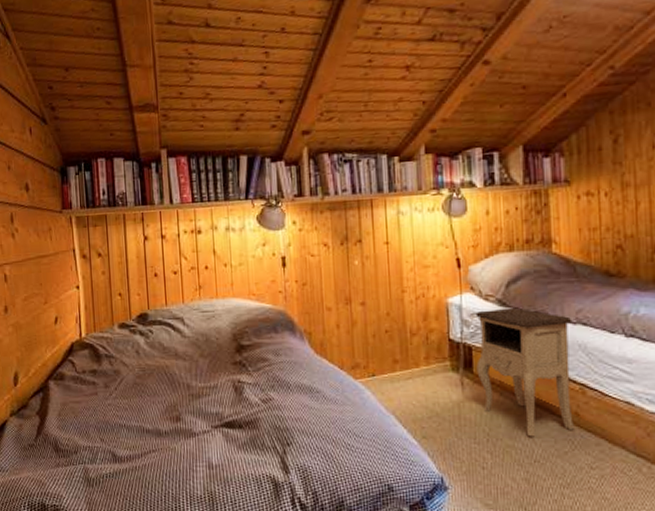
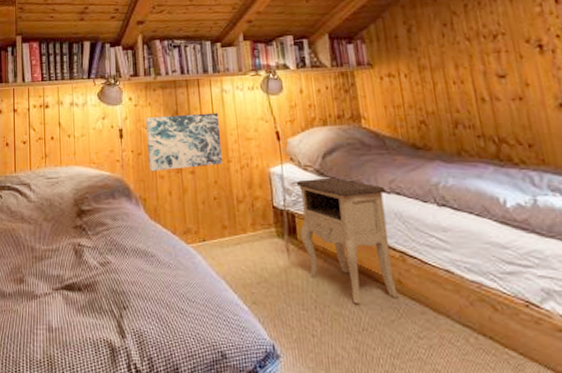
wall art: none [310,237,397,304] -> present [145,112,223,172]

